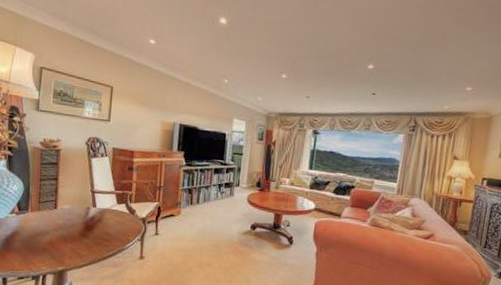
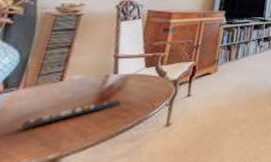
remote control: none [35,229,103,244] -> present [20,100,122,129]

